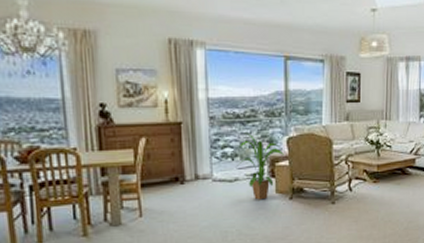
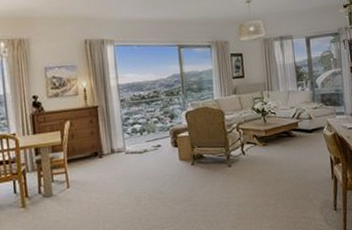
house plant: present [235,132,285,200] -> none [144,110,185,168]

